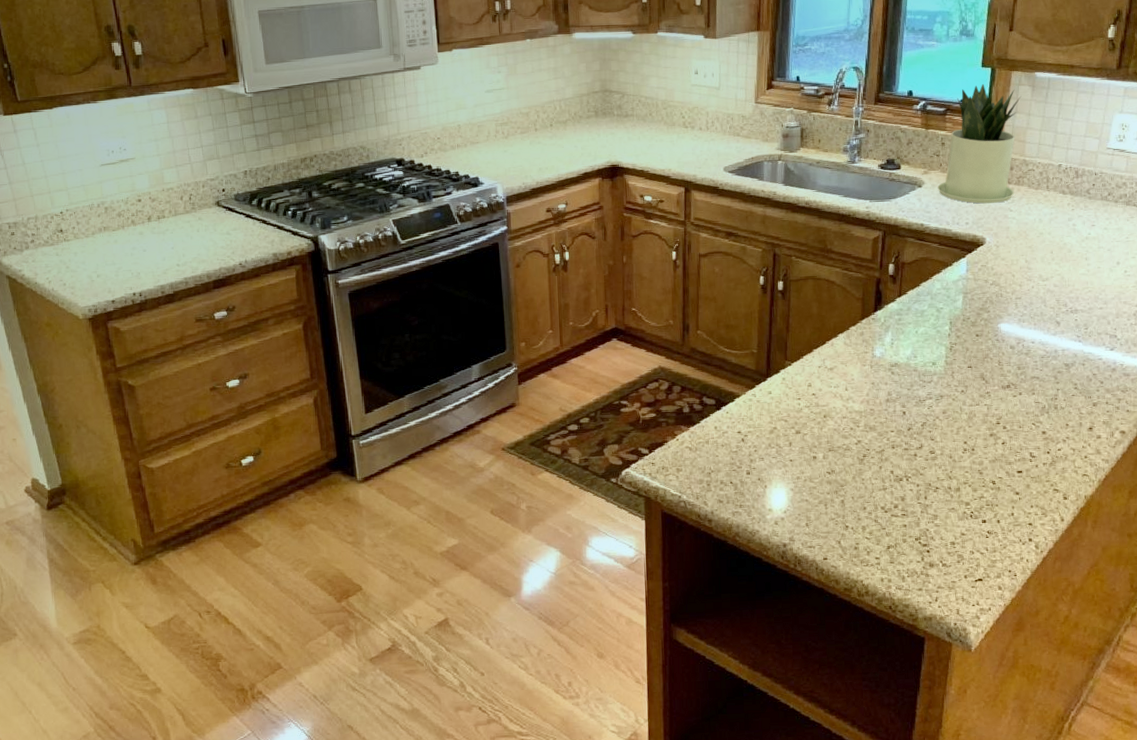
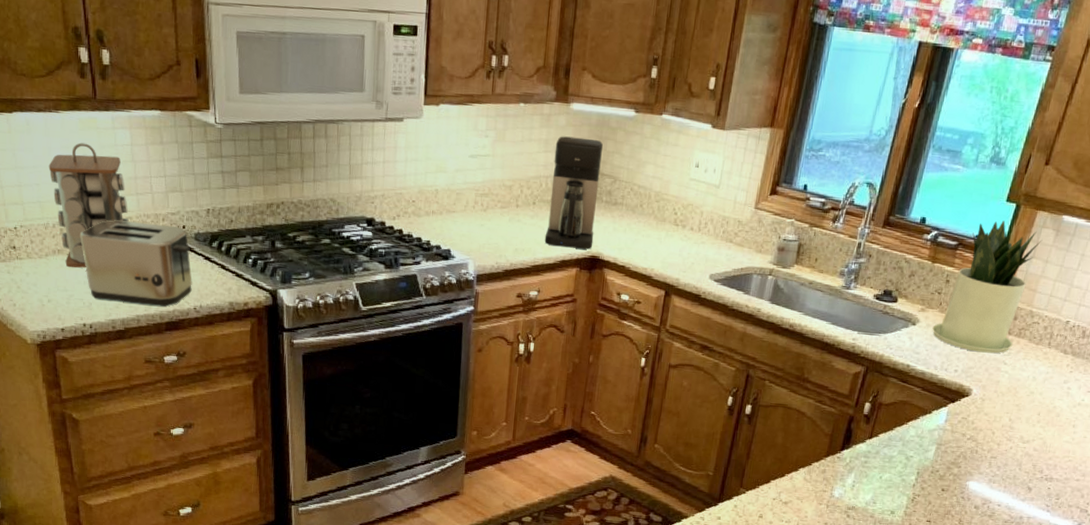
spice rack: none [90,127,170,243] -> present [48,142,129,268]
toaster: none [125,191,236,268] -> present [80,219,192,307]
coffee maker: none [564,61,611,161] -> present [544,136,603,250]

